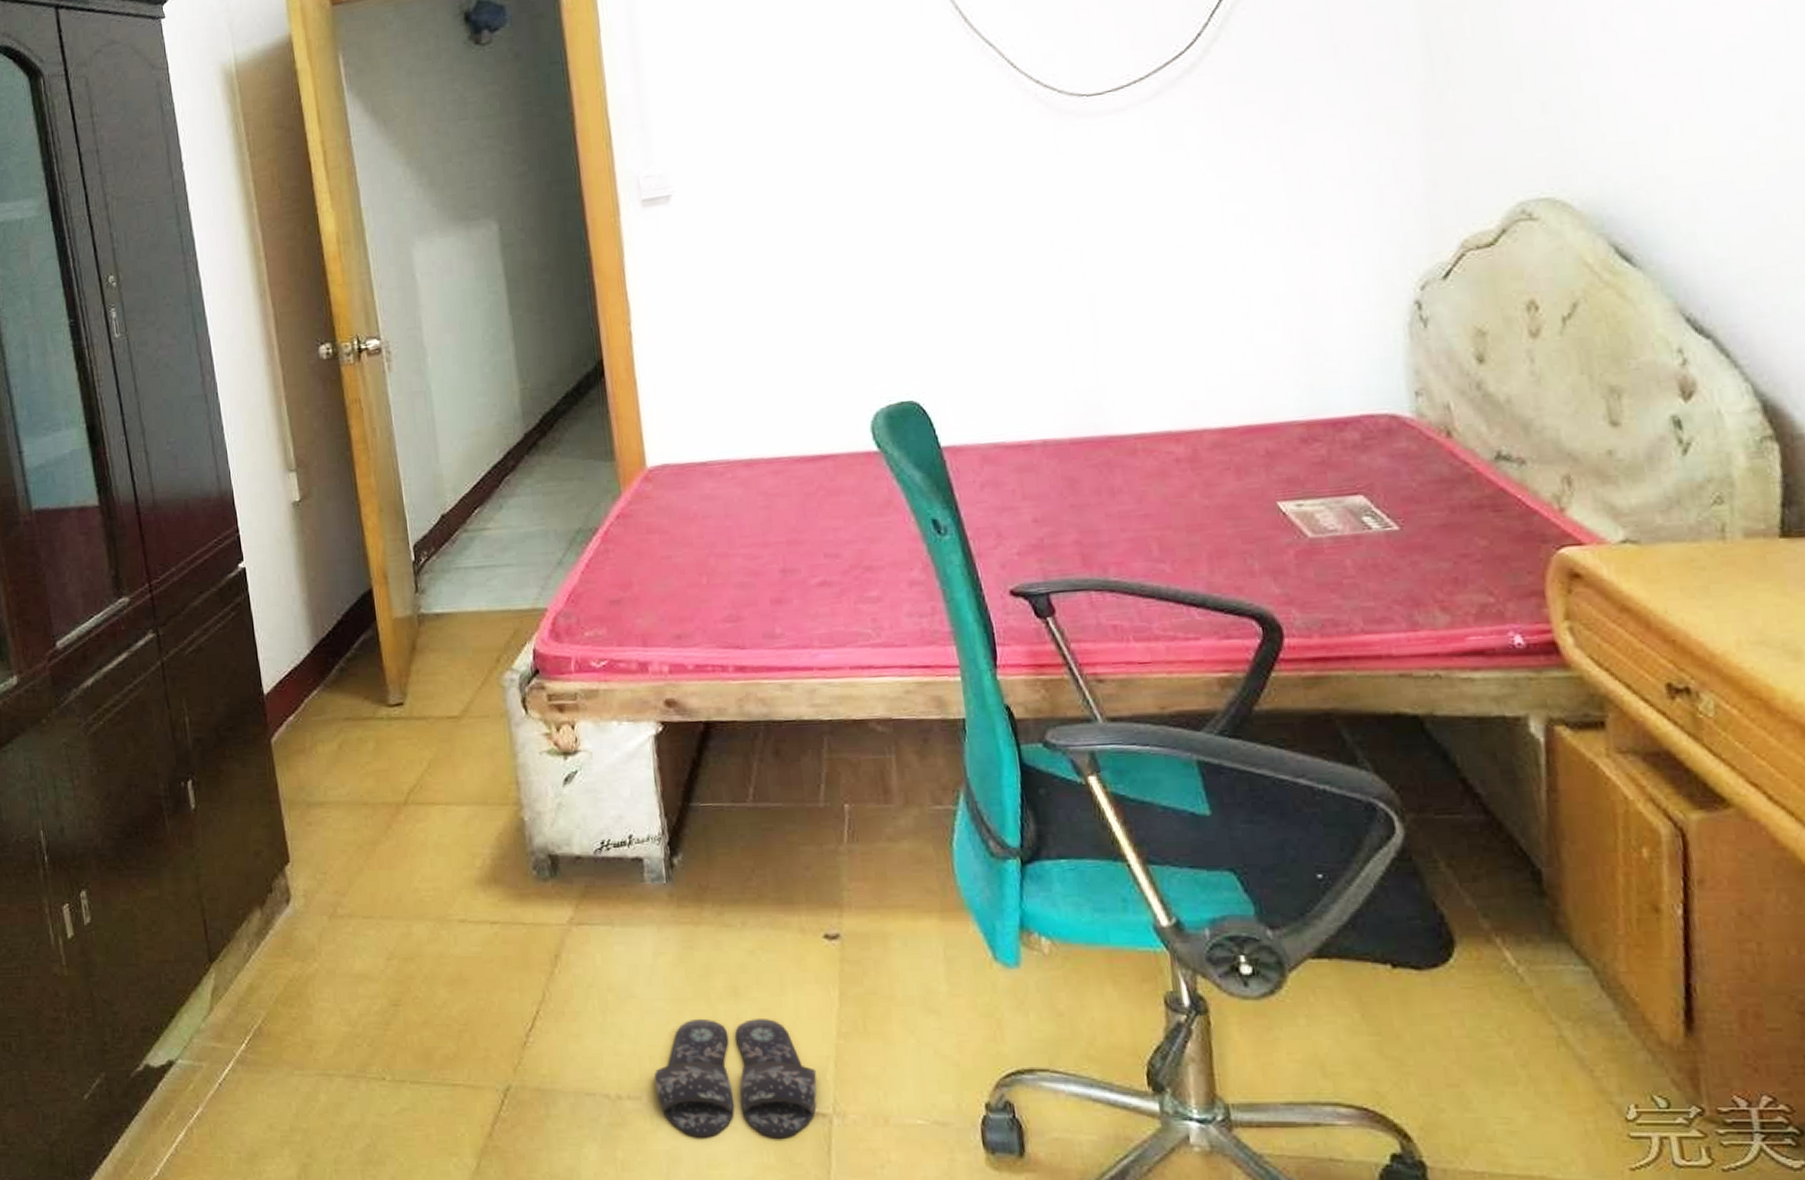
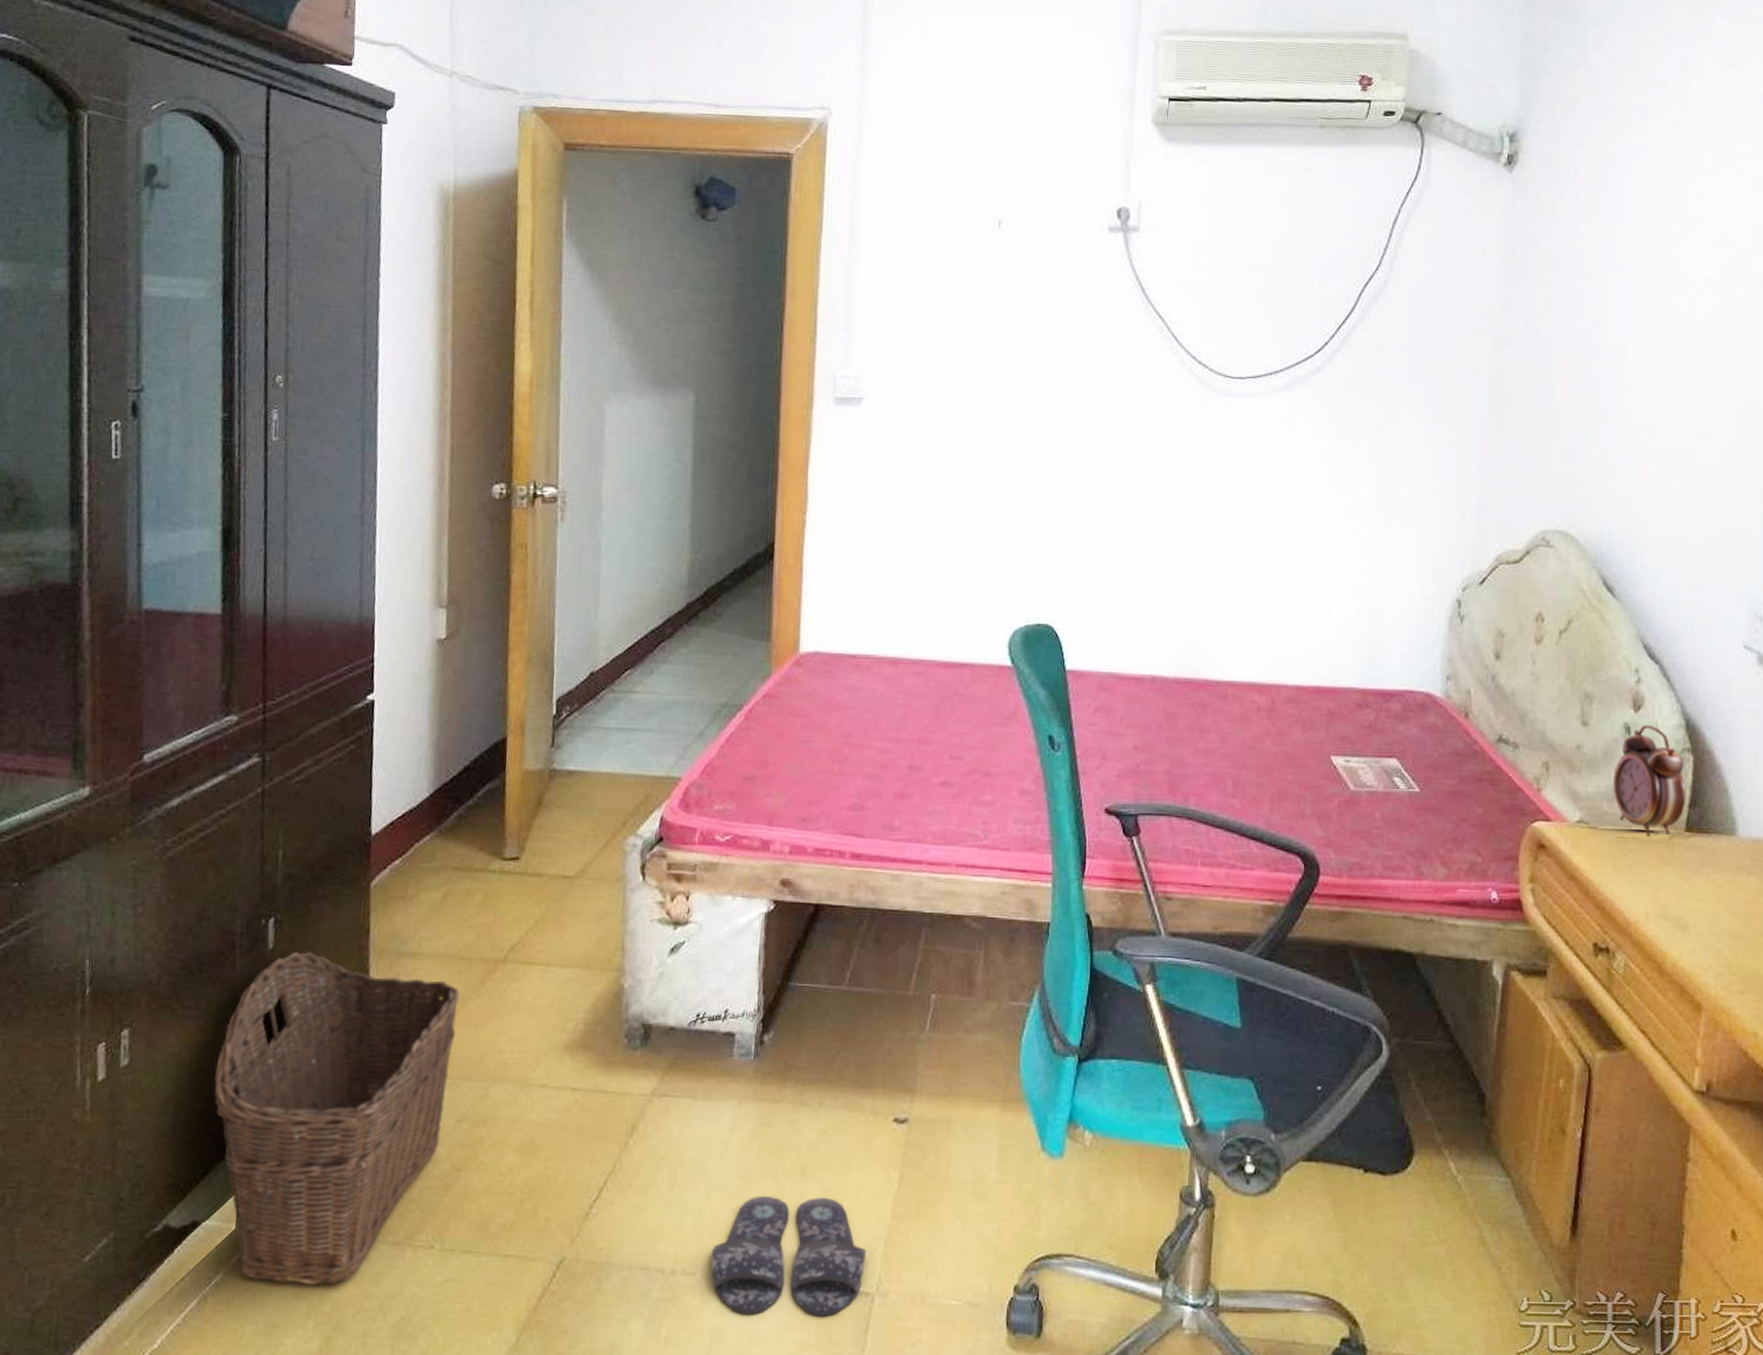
wicker basket: none [164,809,374,1116] -> present [214,952,460,1285]
alarm clock: none [1664,413,1777,549] -> present [1614,724,1686,837]

